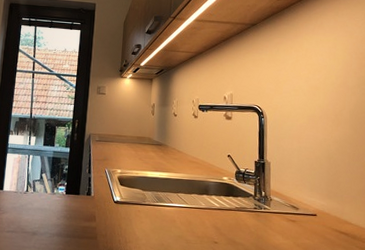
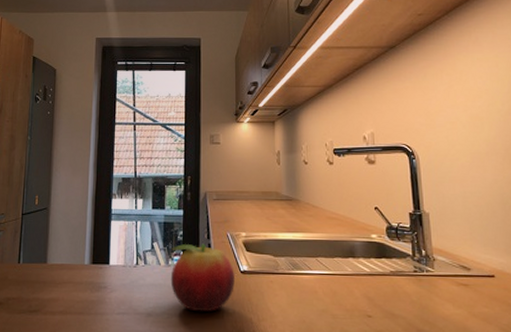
fruit: none [54,176,109,233] -> present [170,244,234,312]

